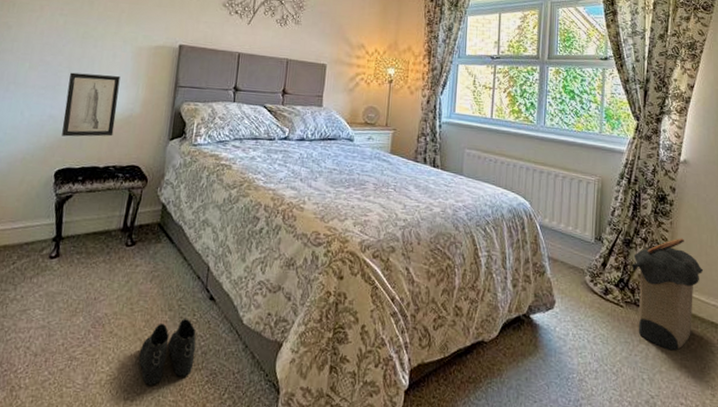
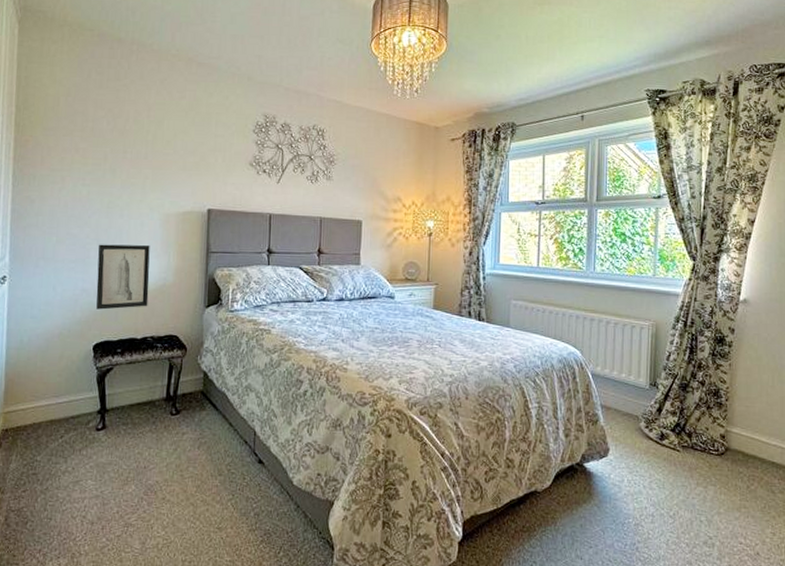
boots: present [139,319,196,385] -> none [194,483,248,547]
laundry hamper: present [631,238,704,351] -> none [688,379,764,492]

